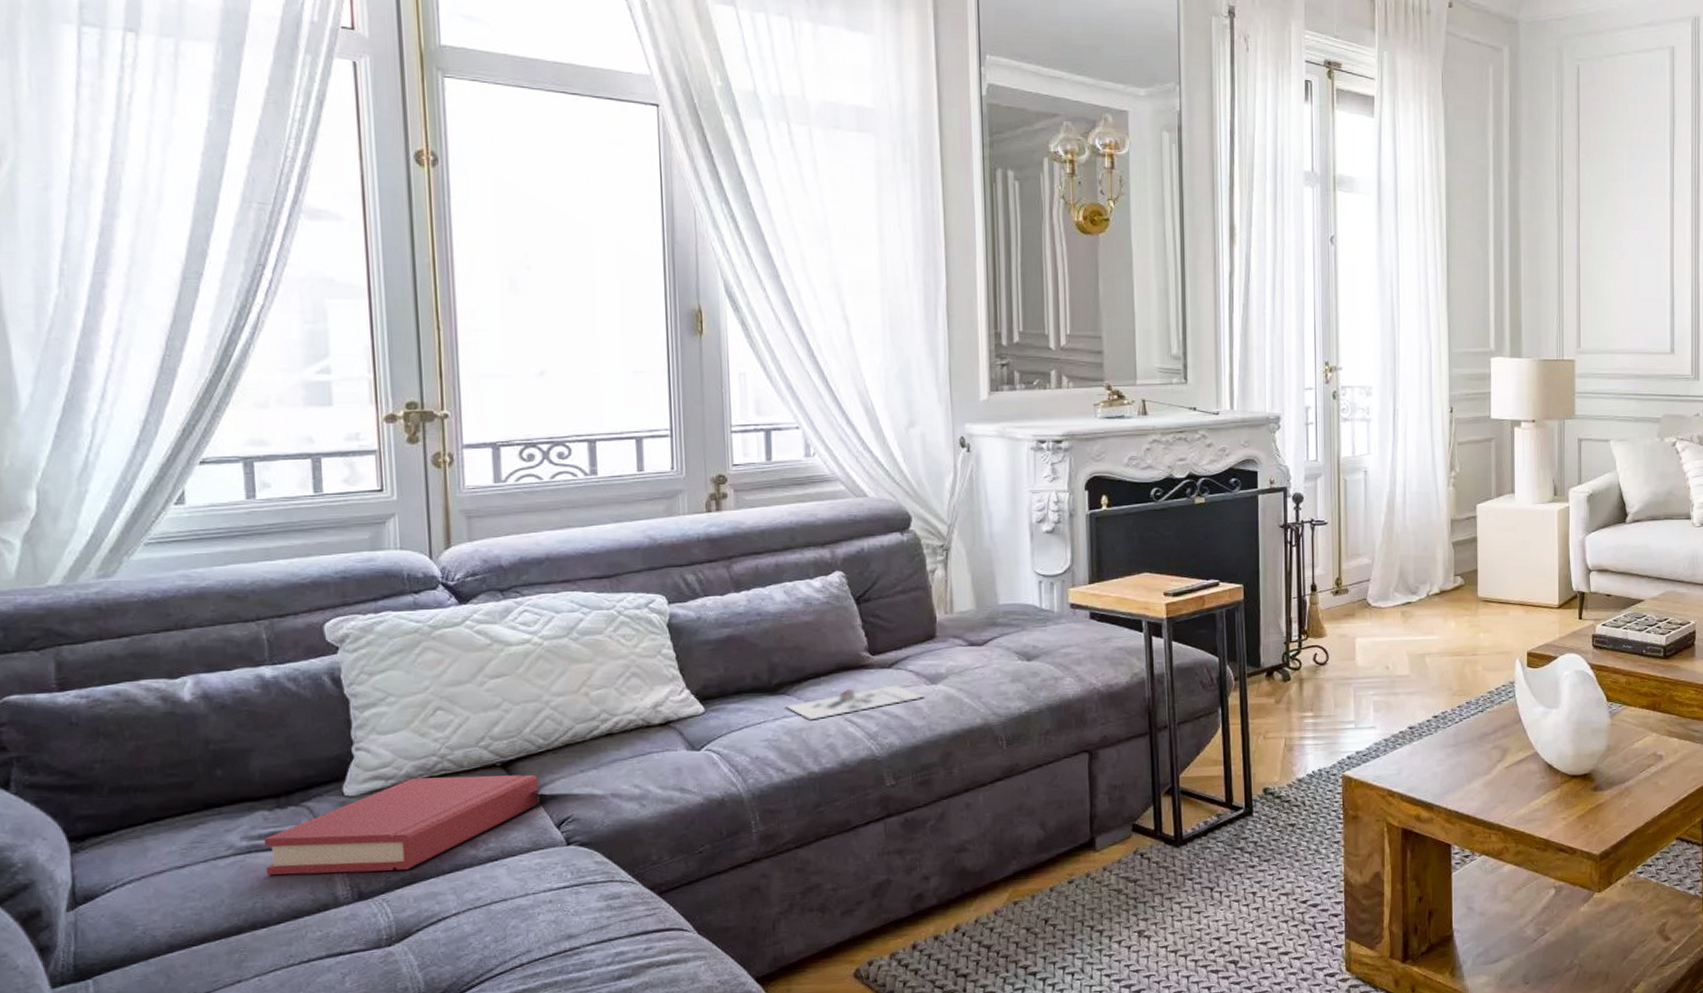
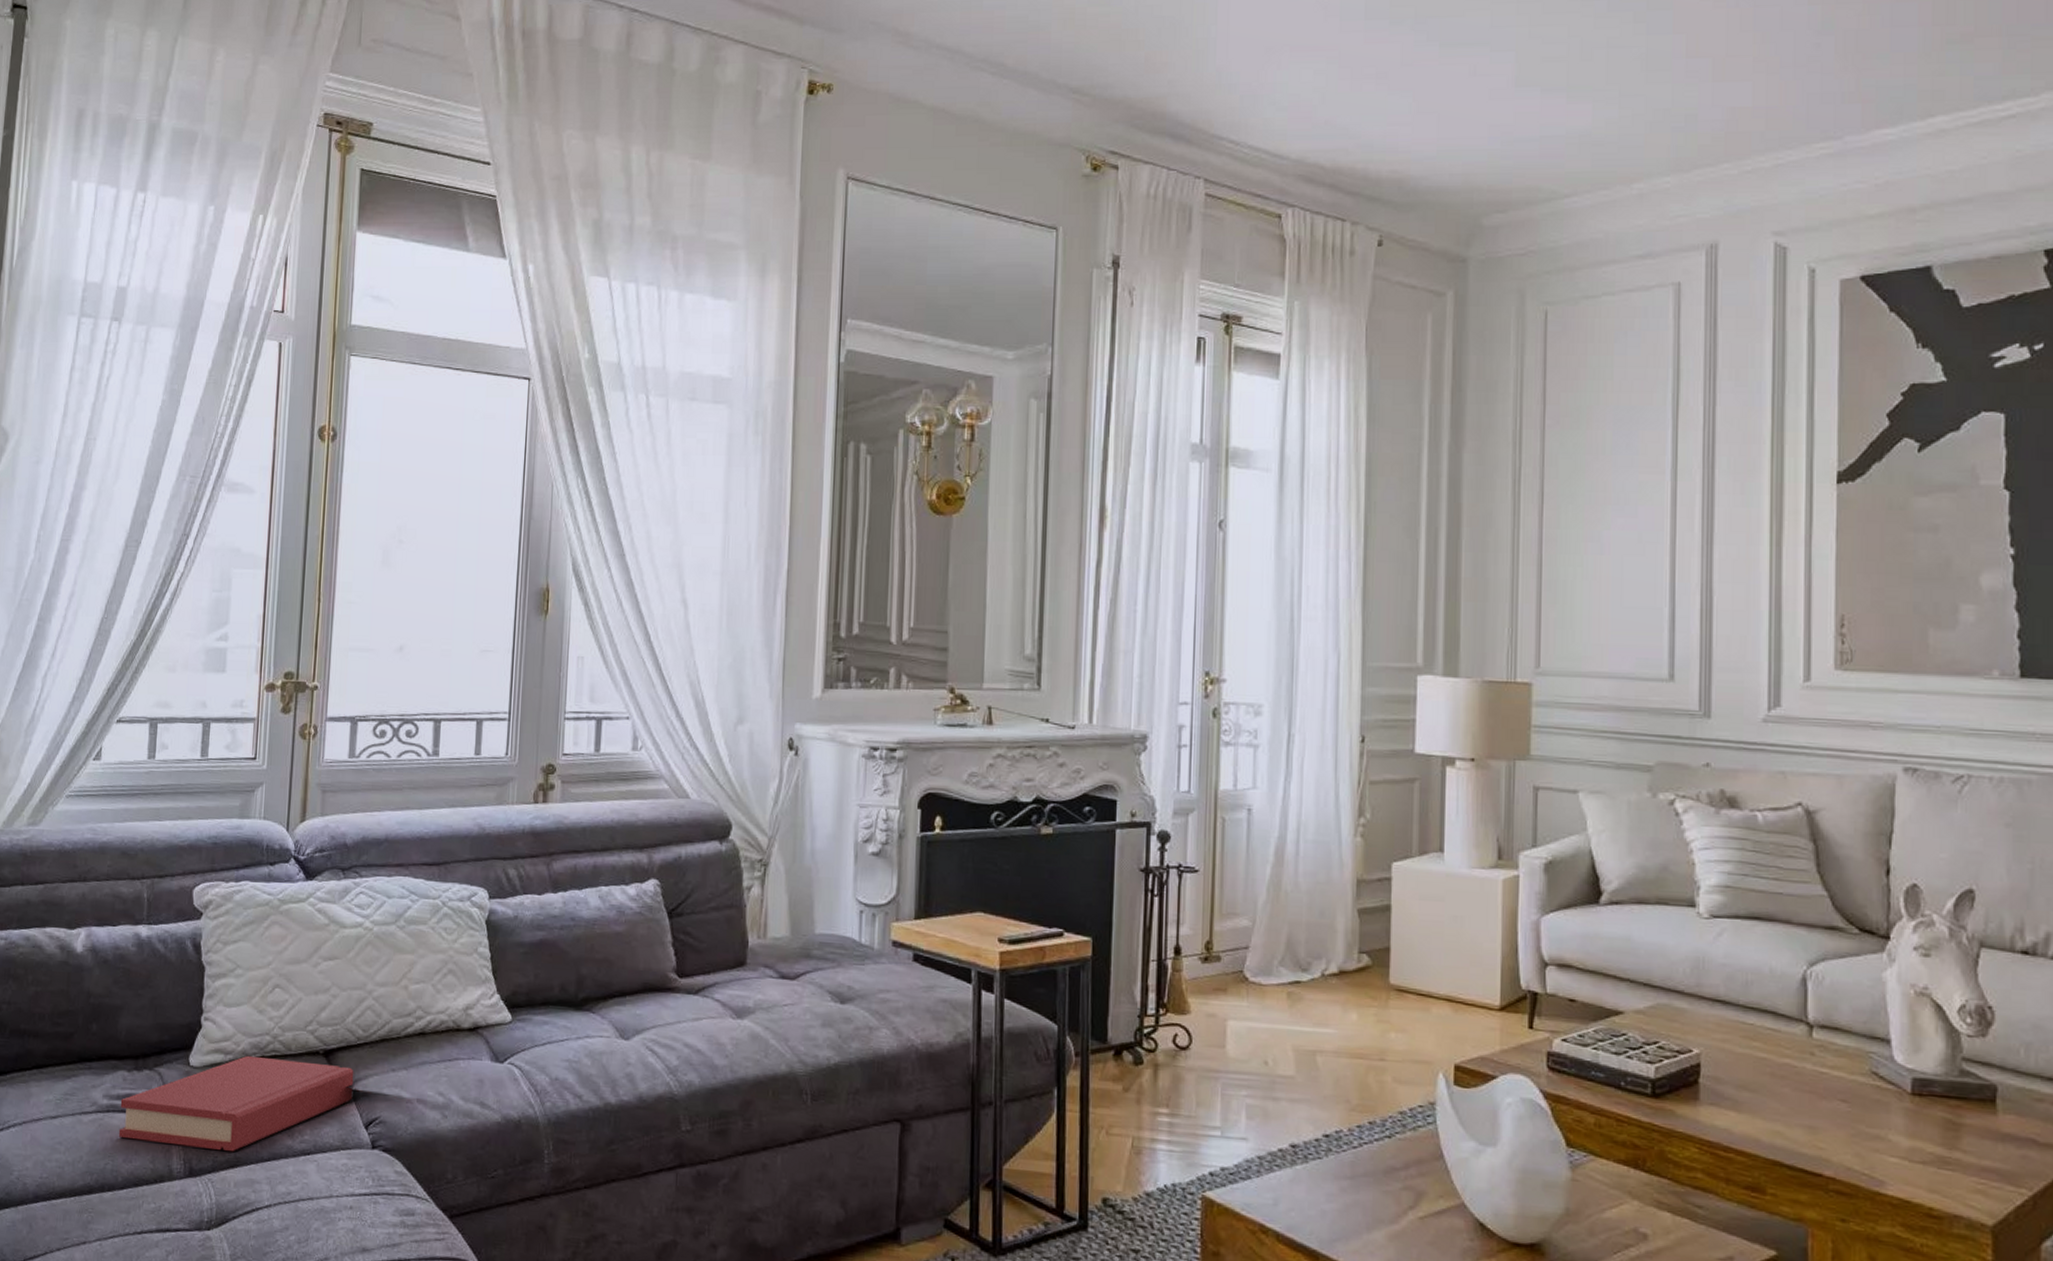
architectural model: present [784,685,925,721] -> none [588,1014,729,1044]

